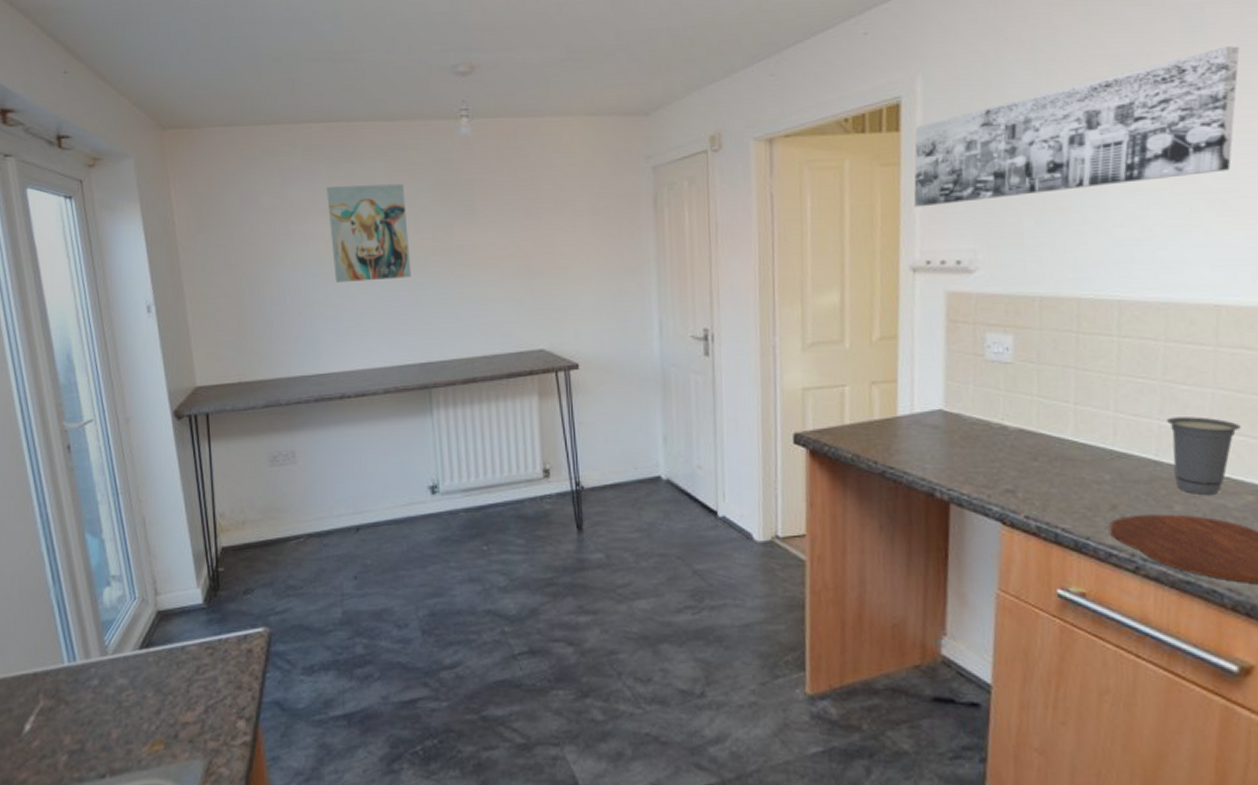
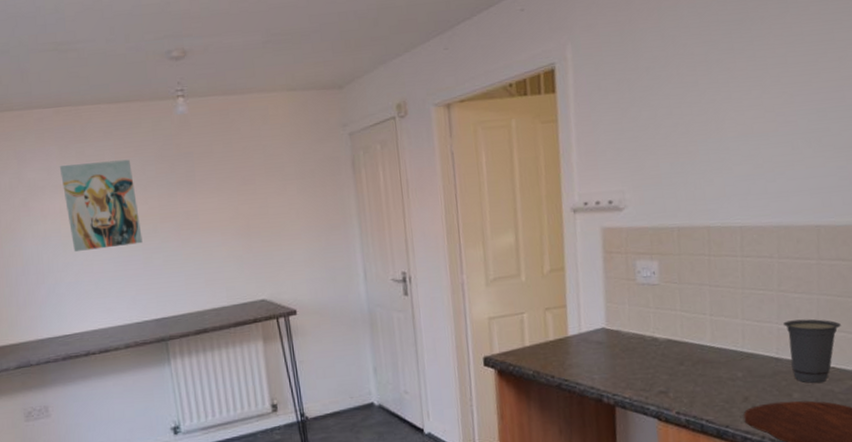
wall art: present [913,46,1240,207] -> none [568,9,824,157]

